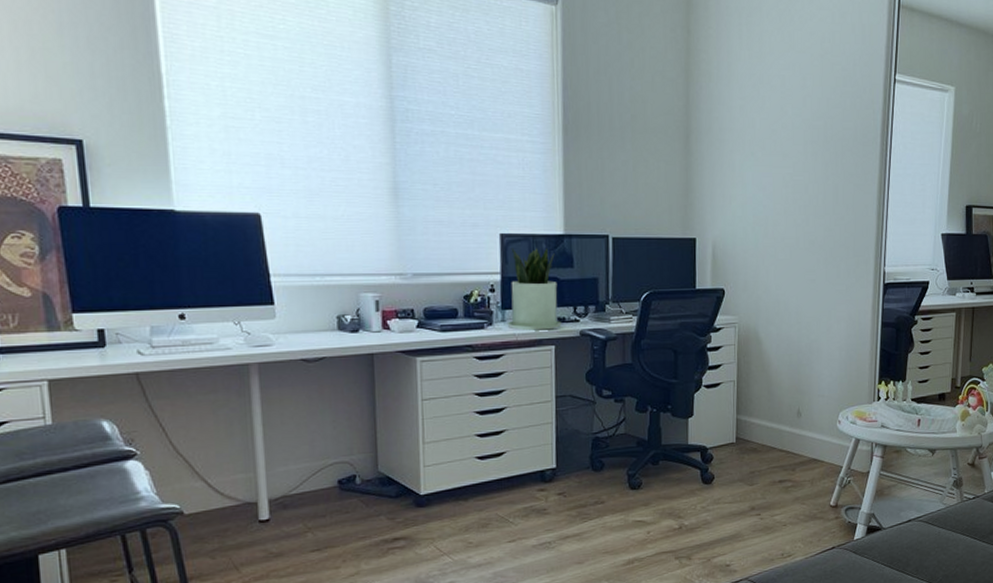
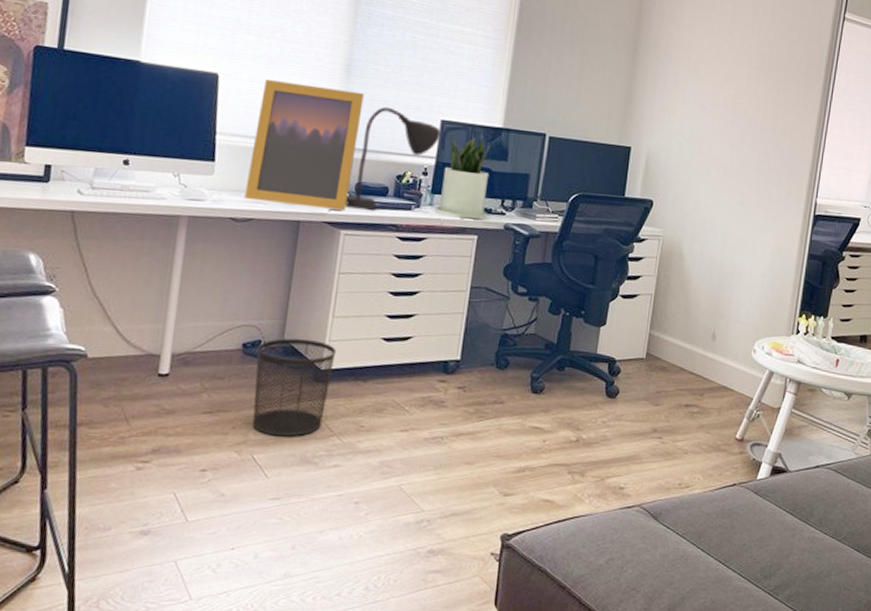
picture frame: none [310,214,418,339] -> present [244,80,364,212]
waste bin: none [352,468,433,564] -> present [252,338,337,437]
desk lamp: none [416,227,502,334] -> present [345,106,441,210]

